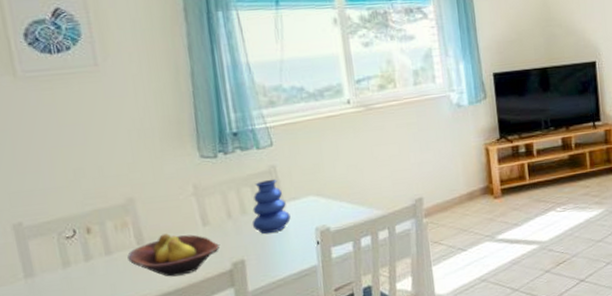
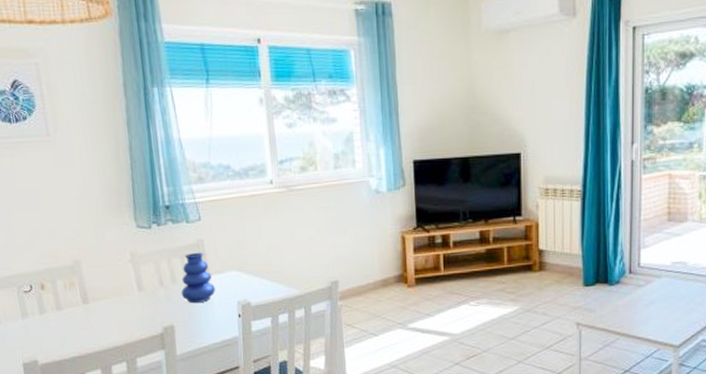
fruit bowl: present [127,233,219,277] -> none [74,295,152,335]

